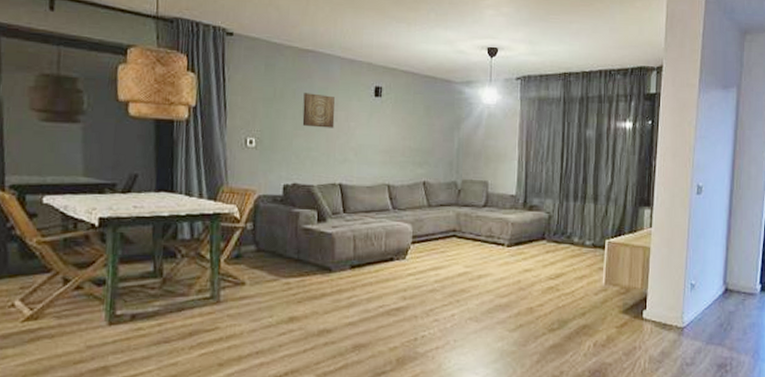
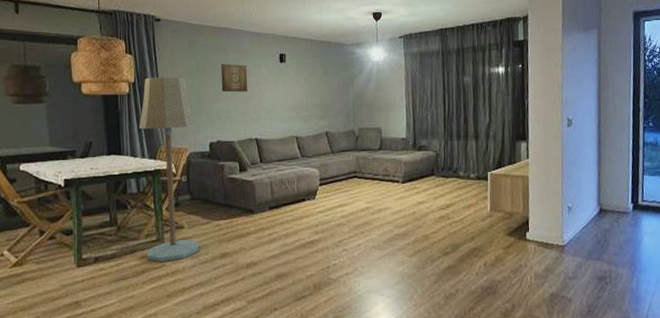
floor lamp: none [197,102,267,325] -> present [139,77,198,263]

